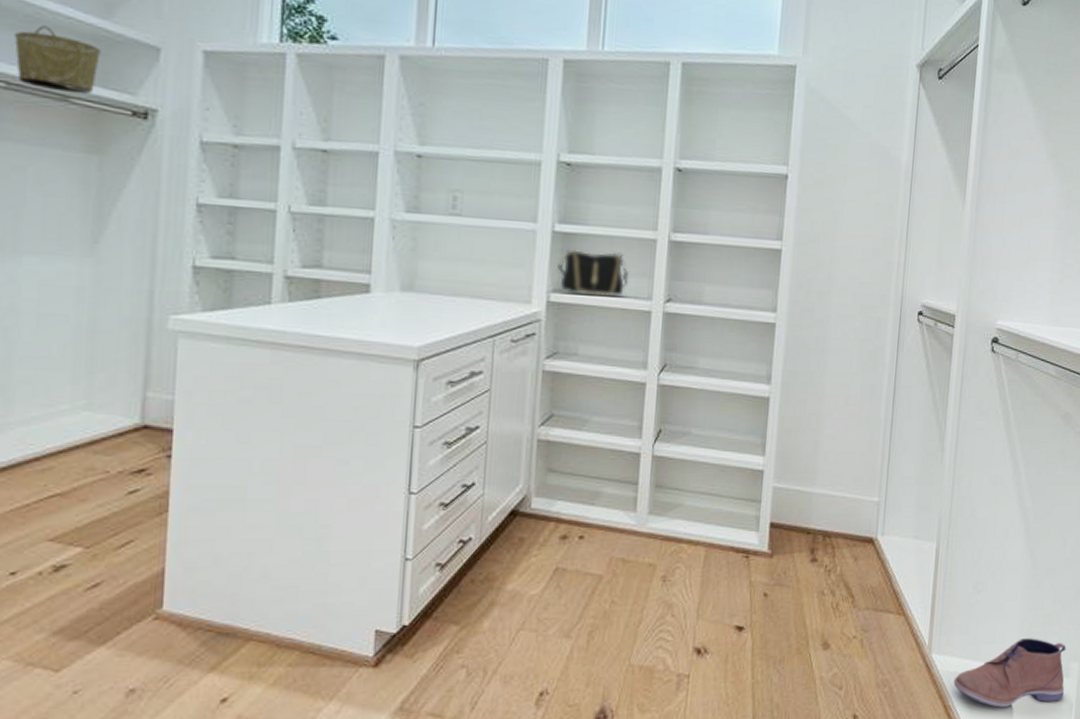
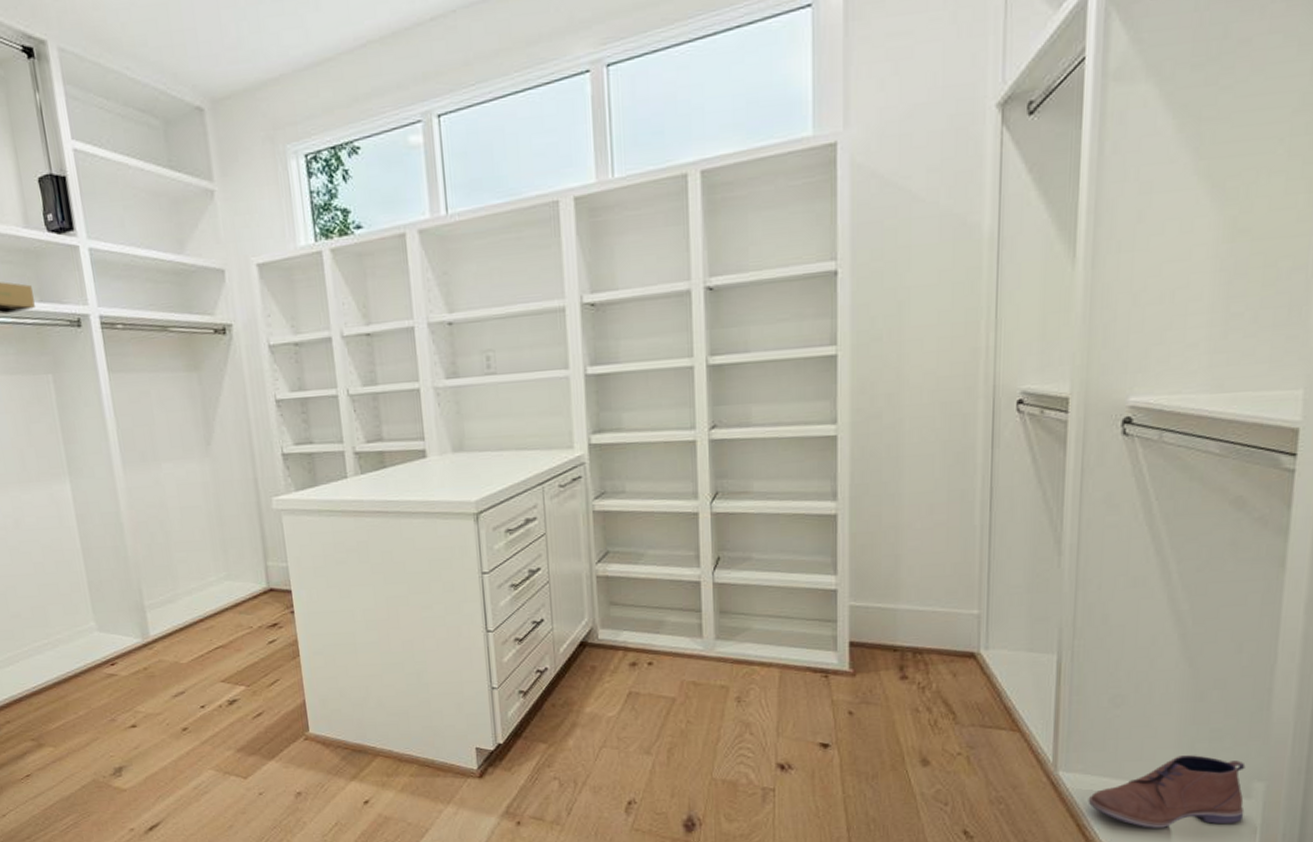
basket: present [15,25,101,95] -> none [120,270,184,324]
handbag: present [557,249,630,297] -> none [594,386,669,434]

